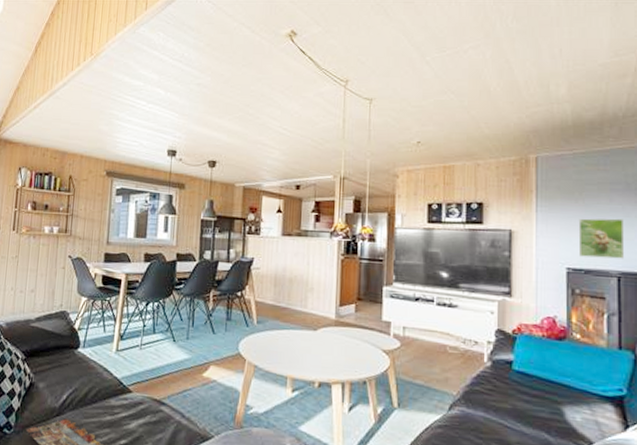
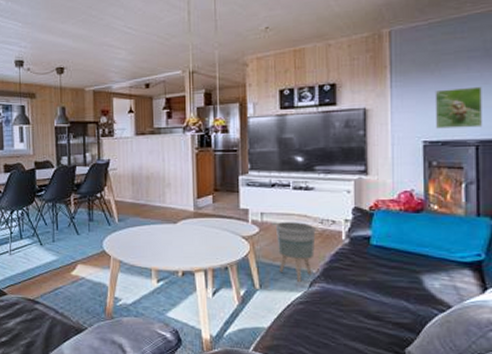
planter: none [418,338,458,405] -> present [276,222,316,283]

